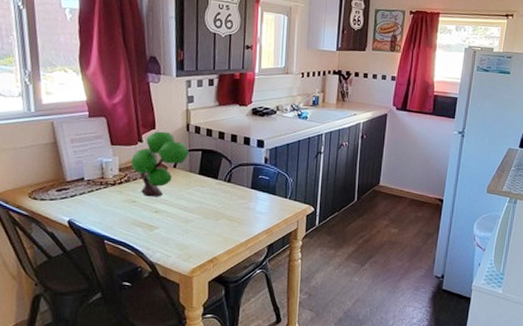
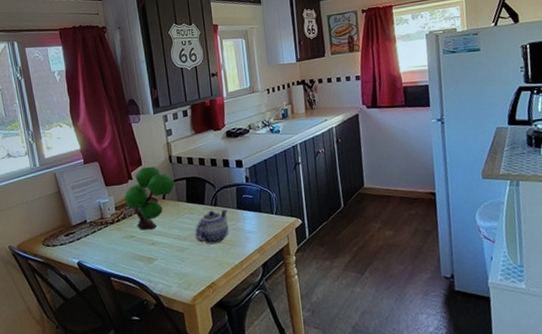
teapot: none [203,186,241,220] -> present [195,209,229,245]

